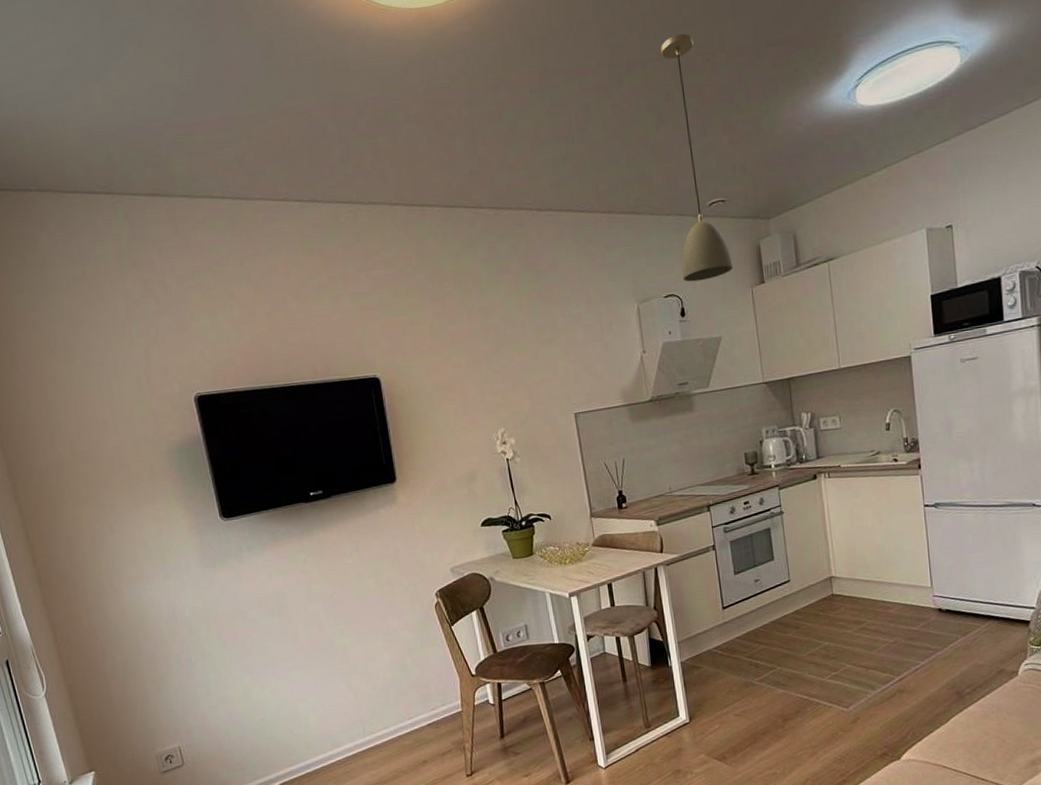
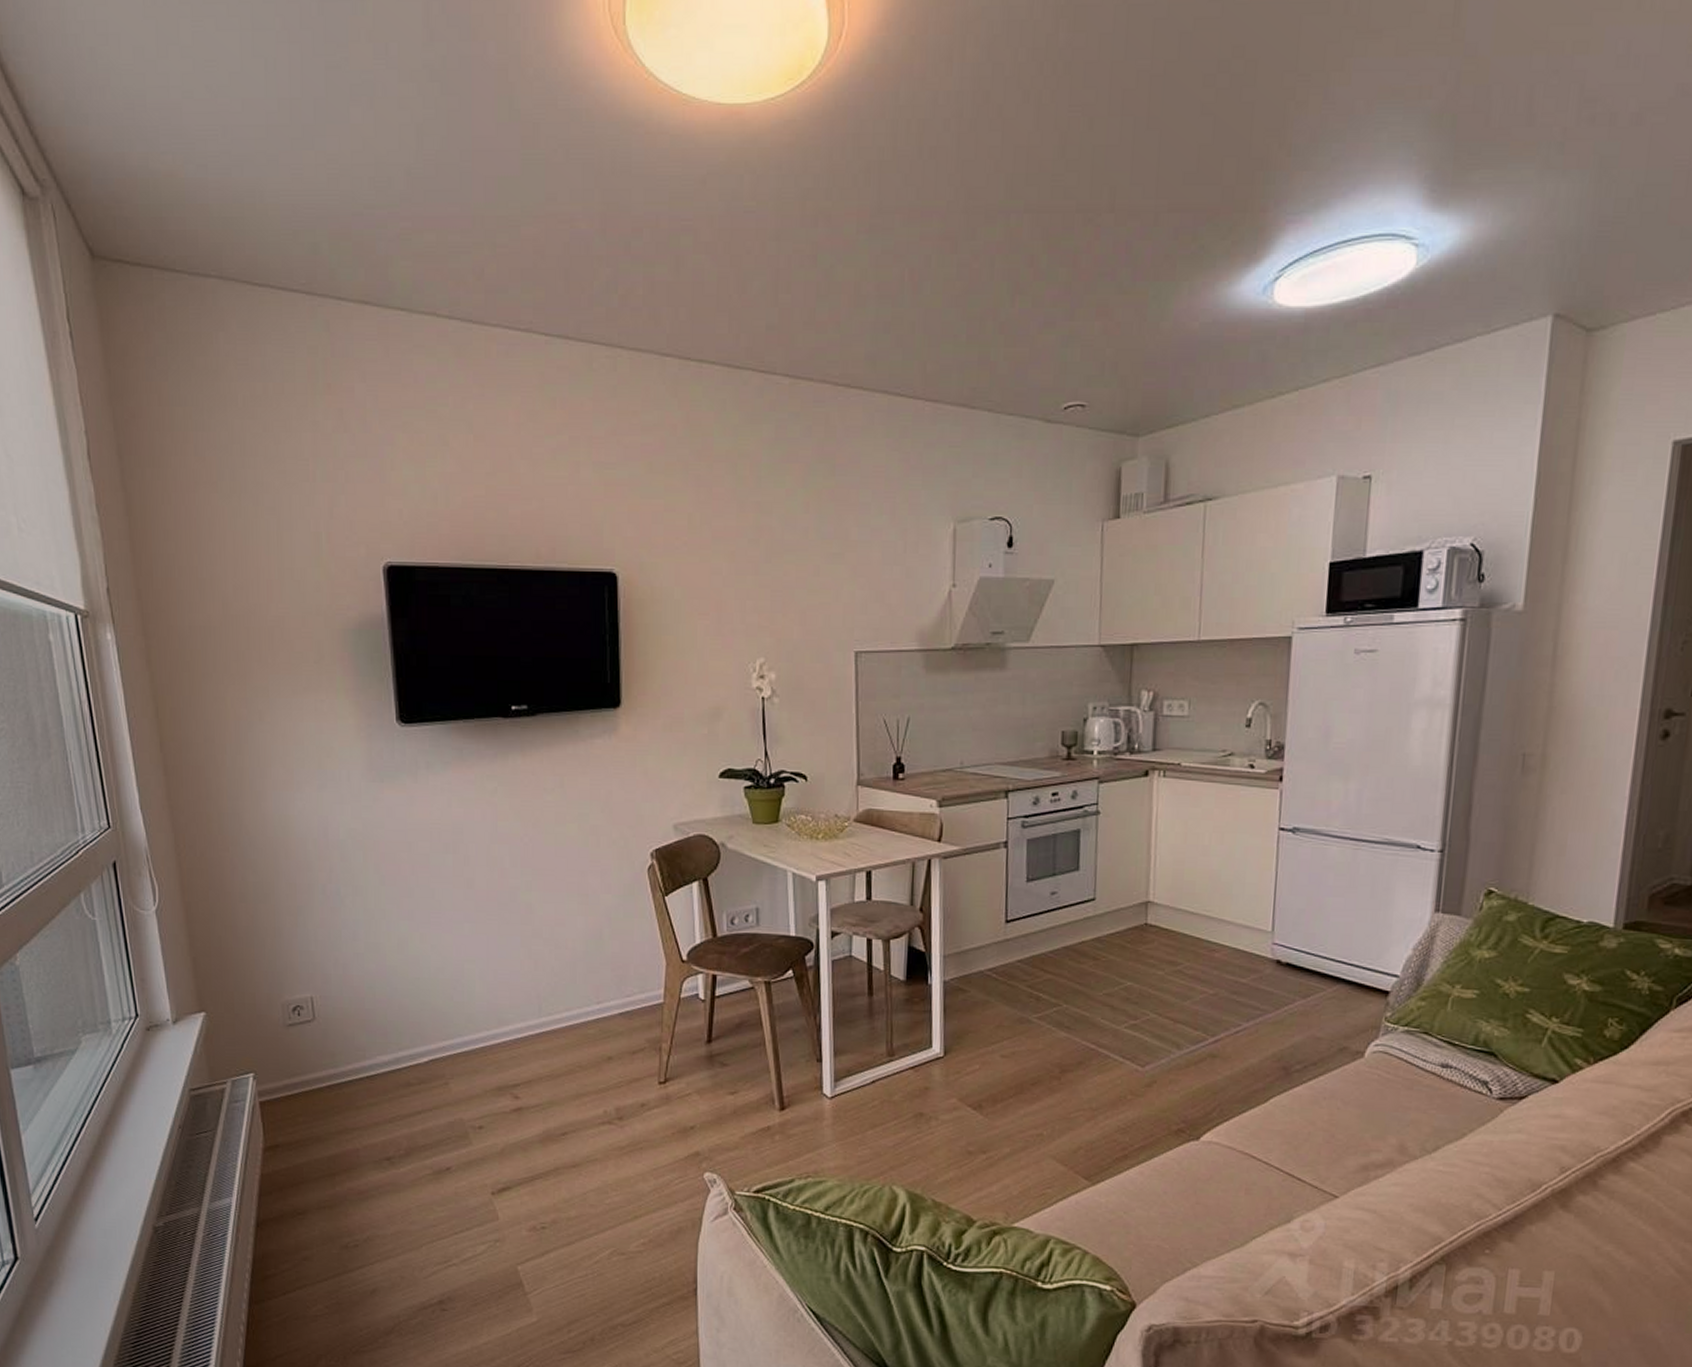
light fixture: present [661,33,733,282] -> none [1016,181,1083,505]

